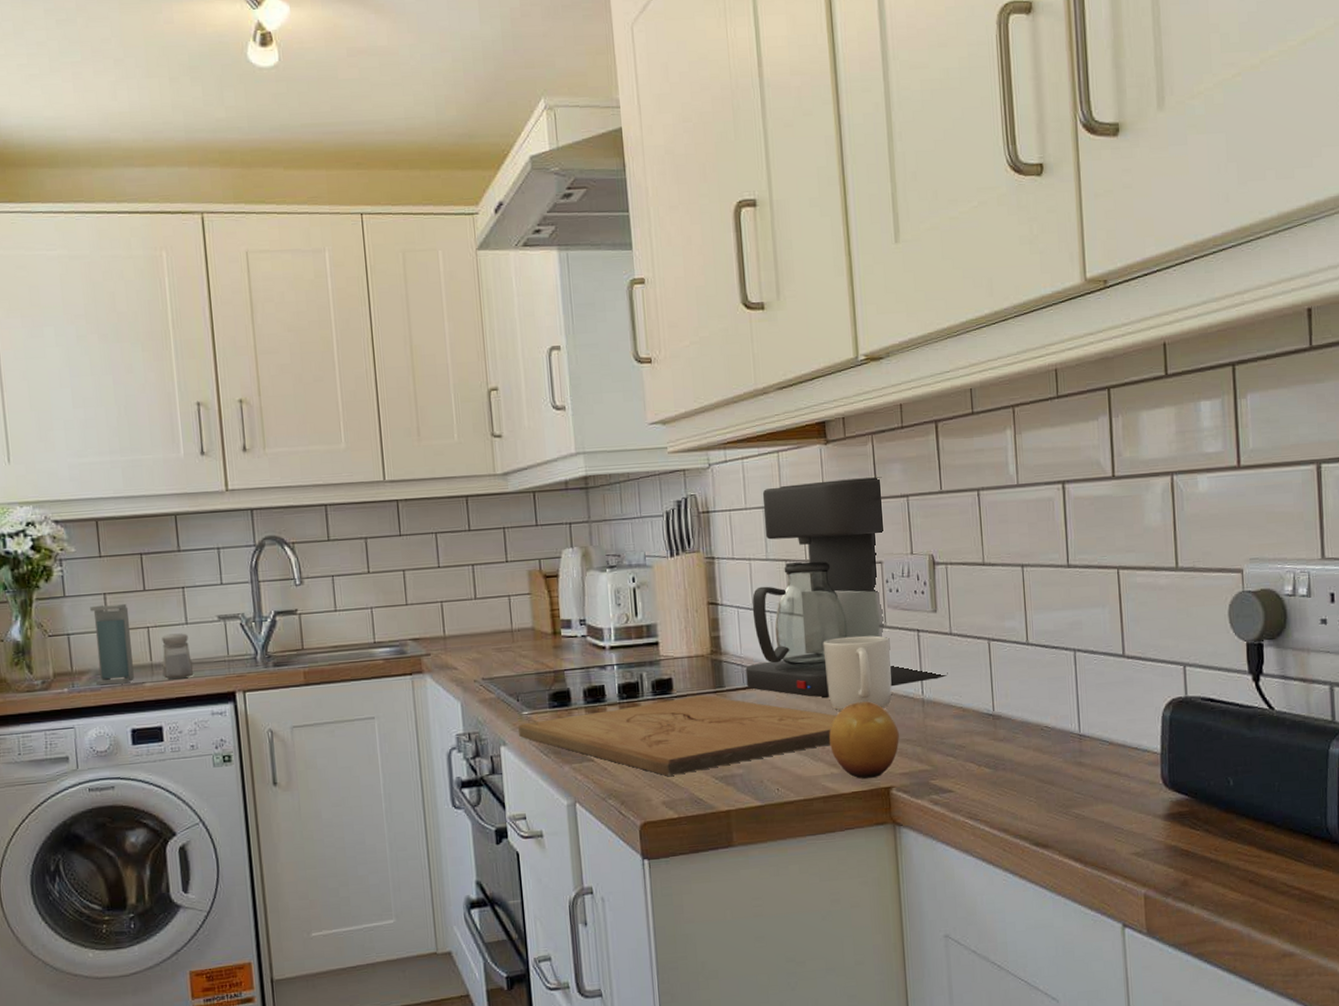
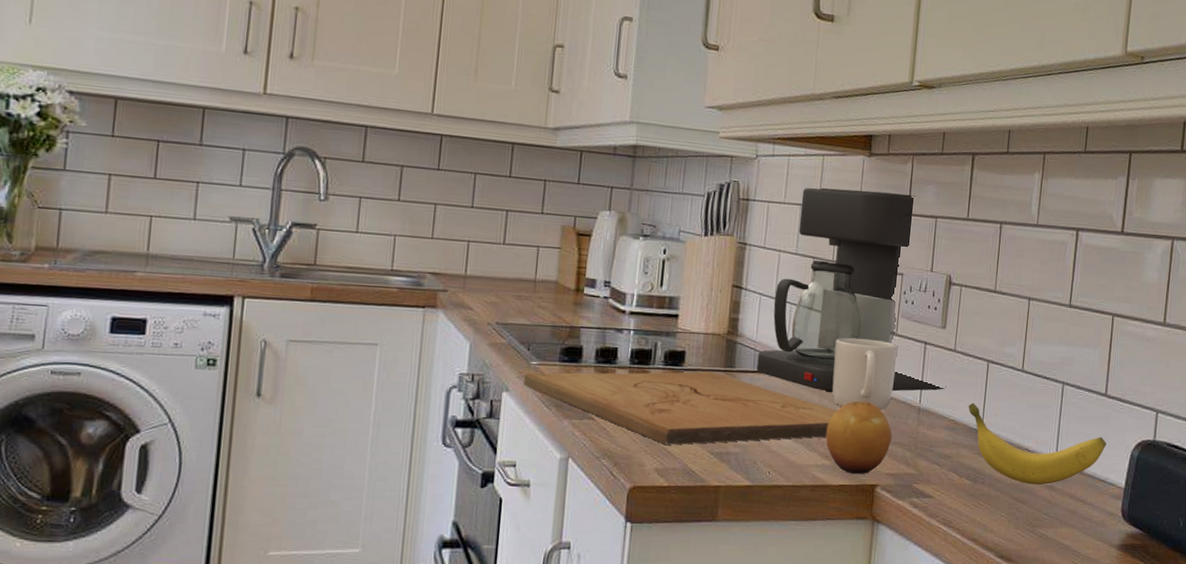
soap dispenser: present [90,604,134,686] -> none [82,184,134,269]
salt shaker: present [162,633,194,680] -> none [158,226,194,274]
banana: none [975,686,1133,764] -> present [968,402,1106,485]

